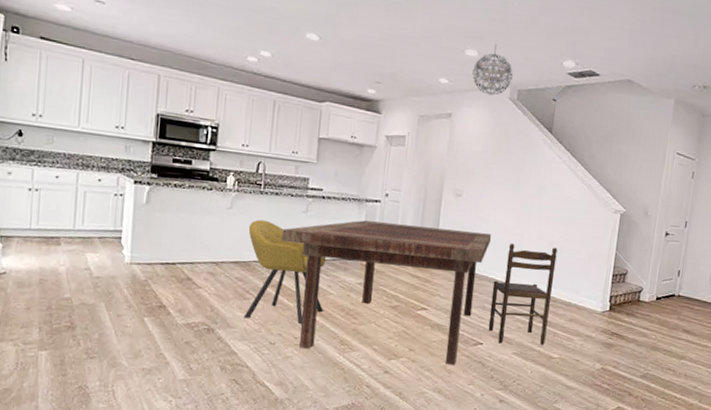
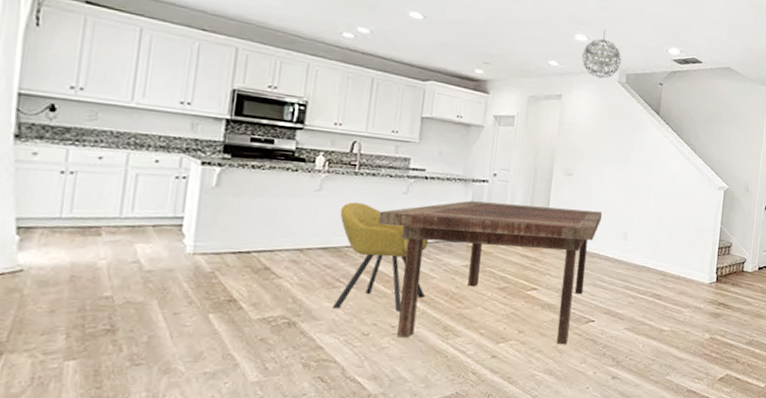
chair: present [488,243,558,345] -> none [600,220,667,320]

